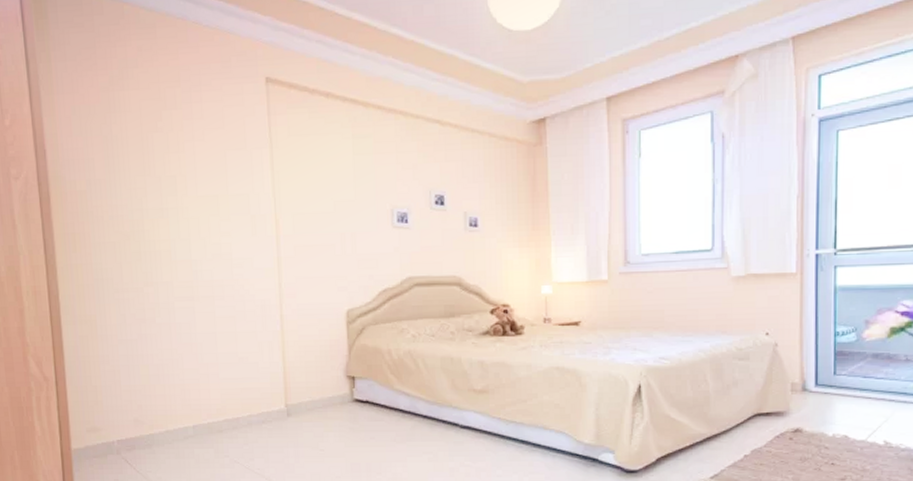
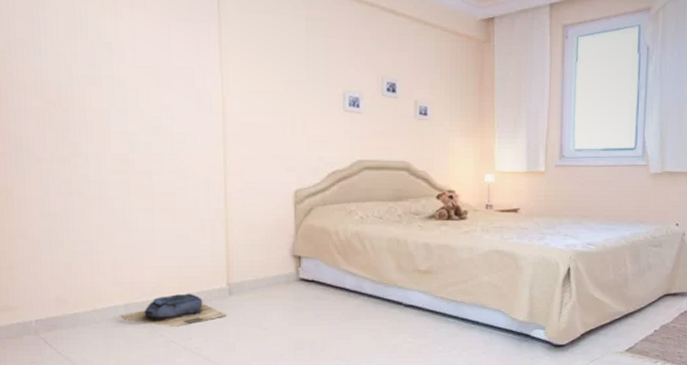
backpack: none [190,414,286,449] -> present [120,293,227,328]

